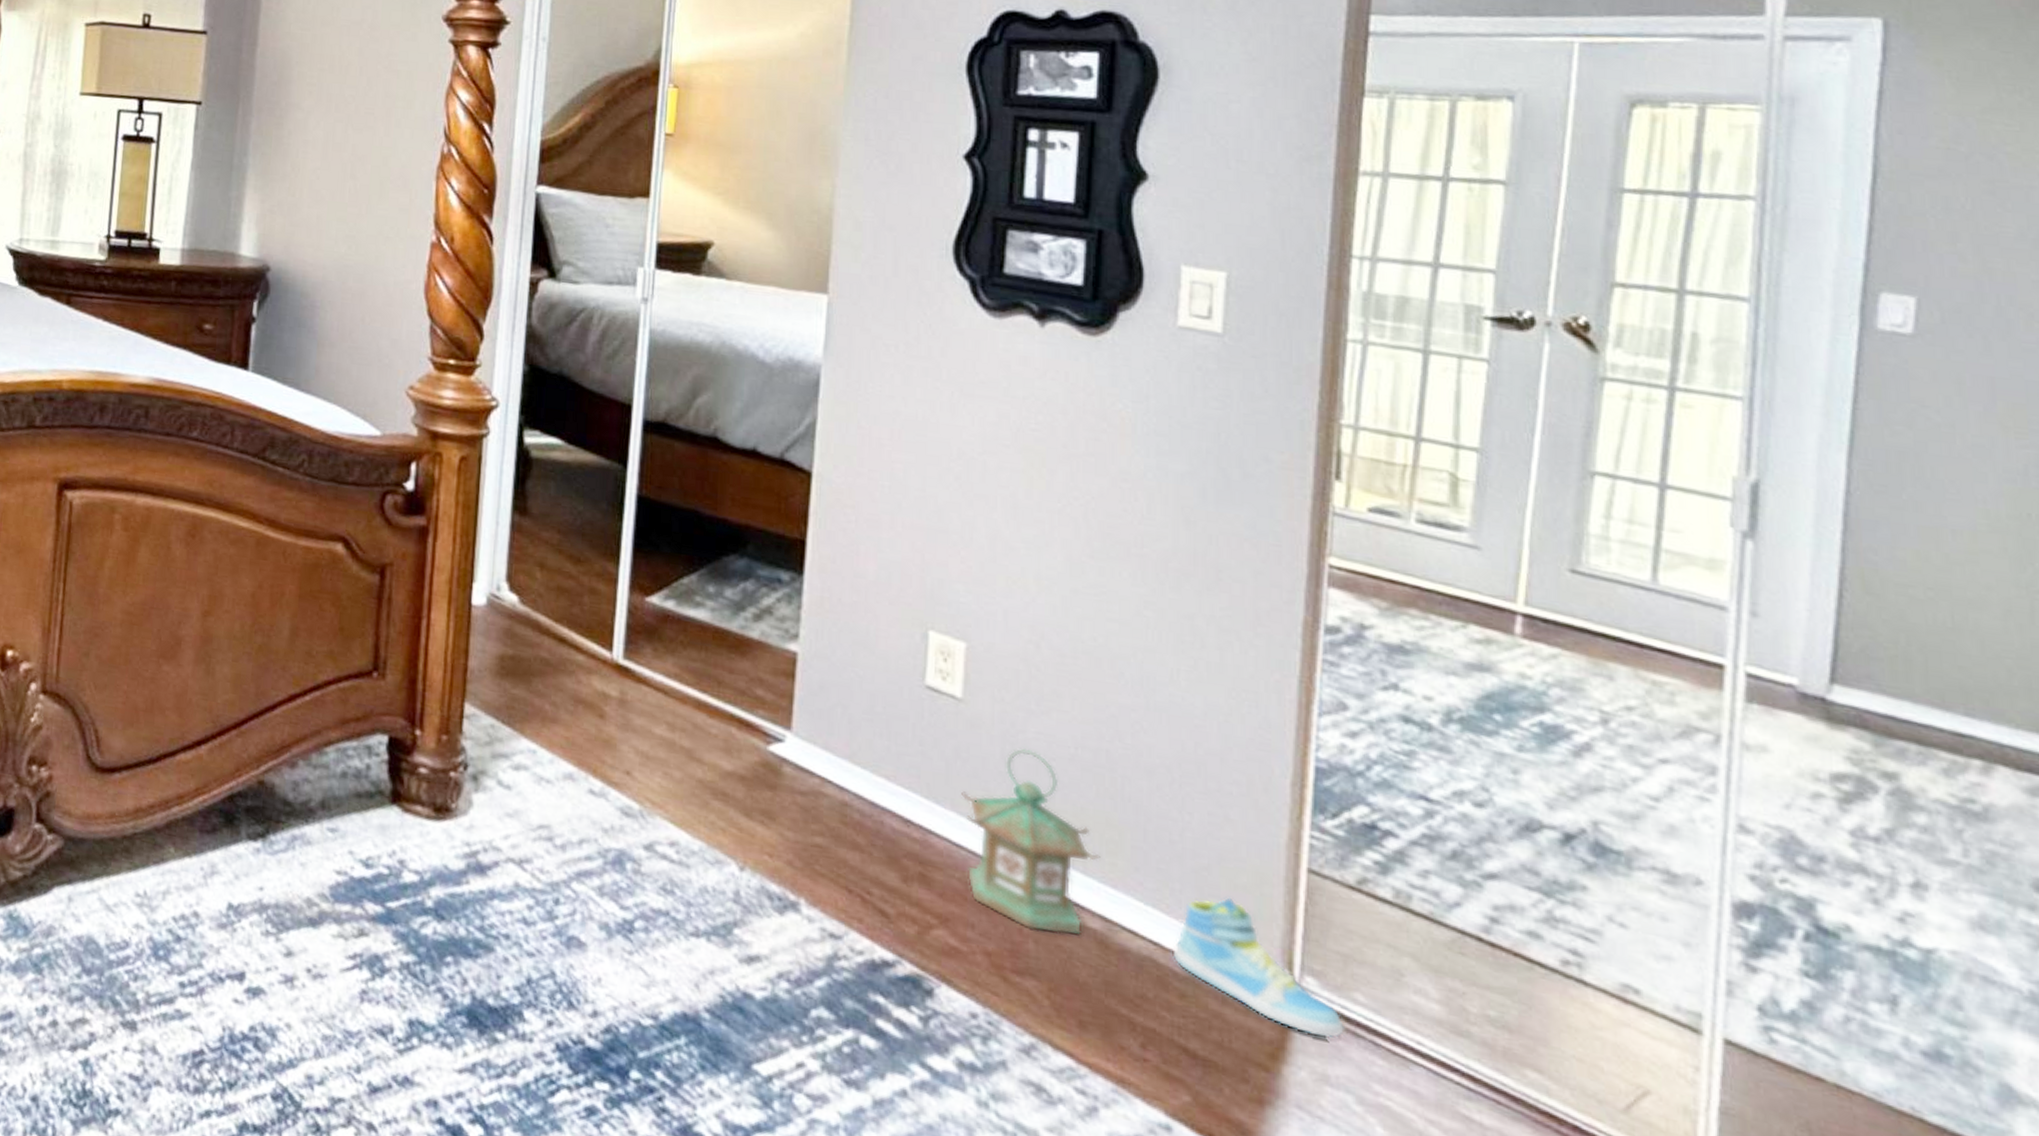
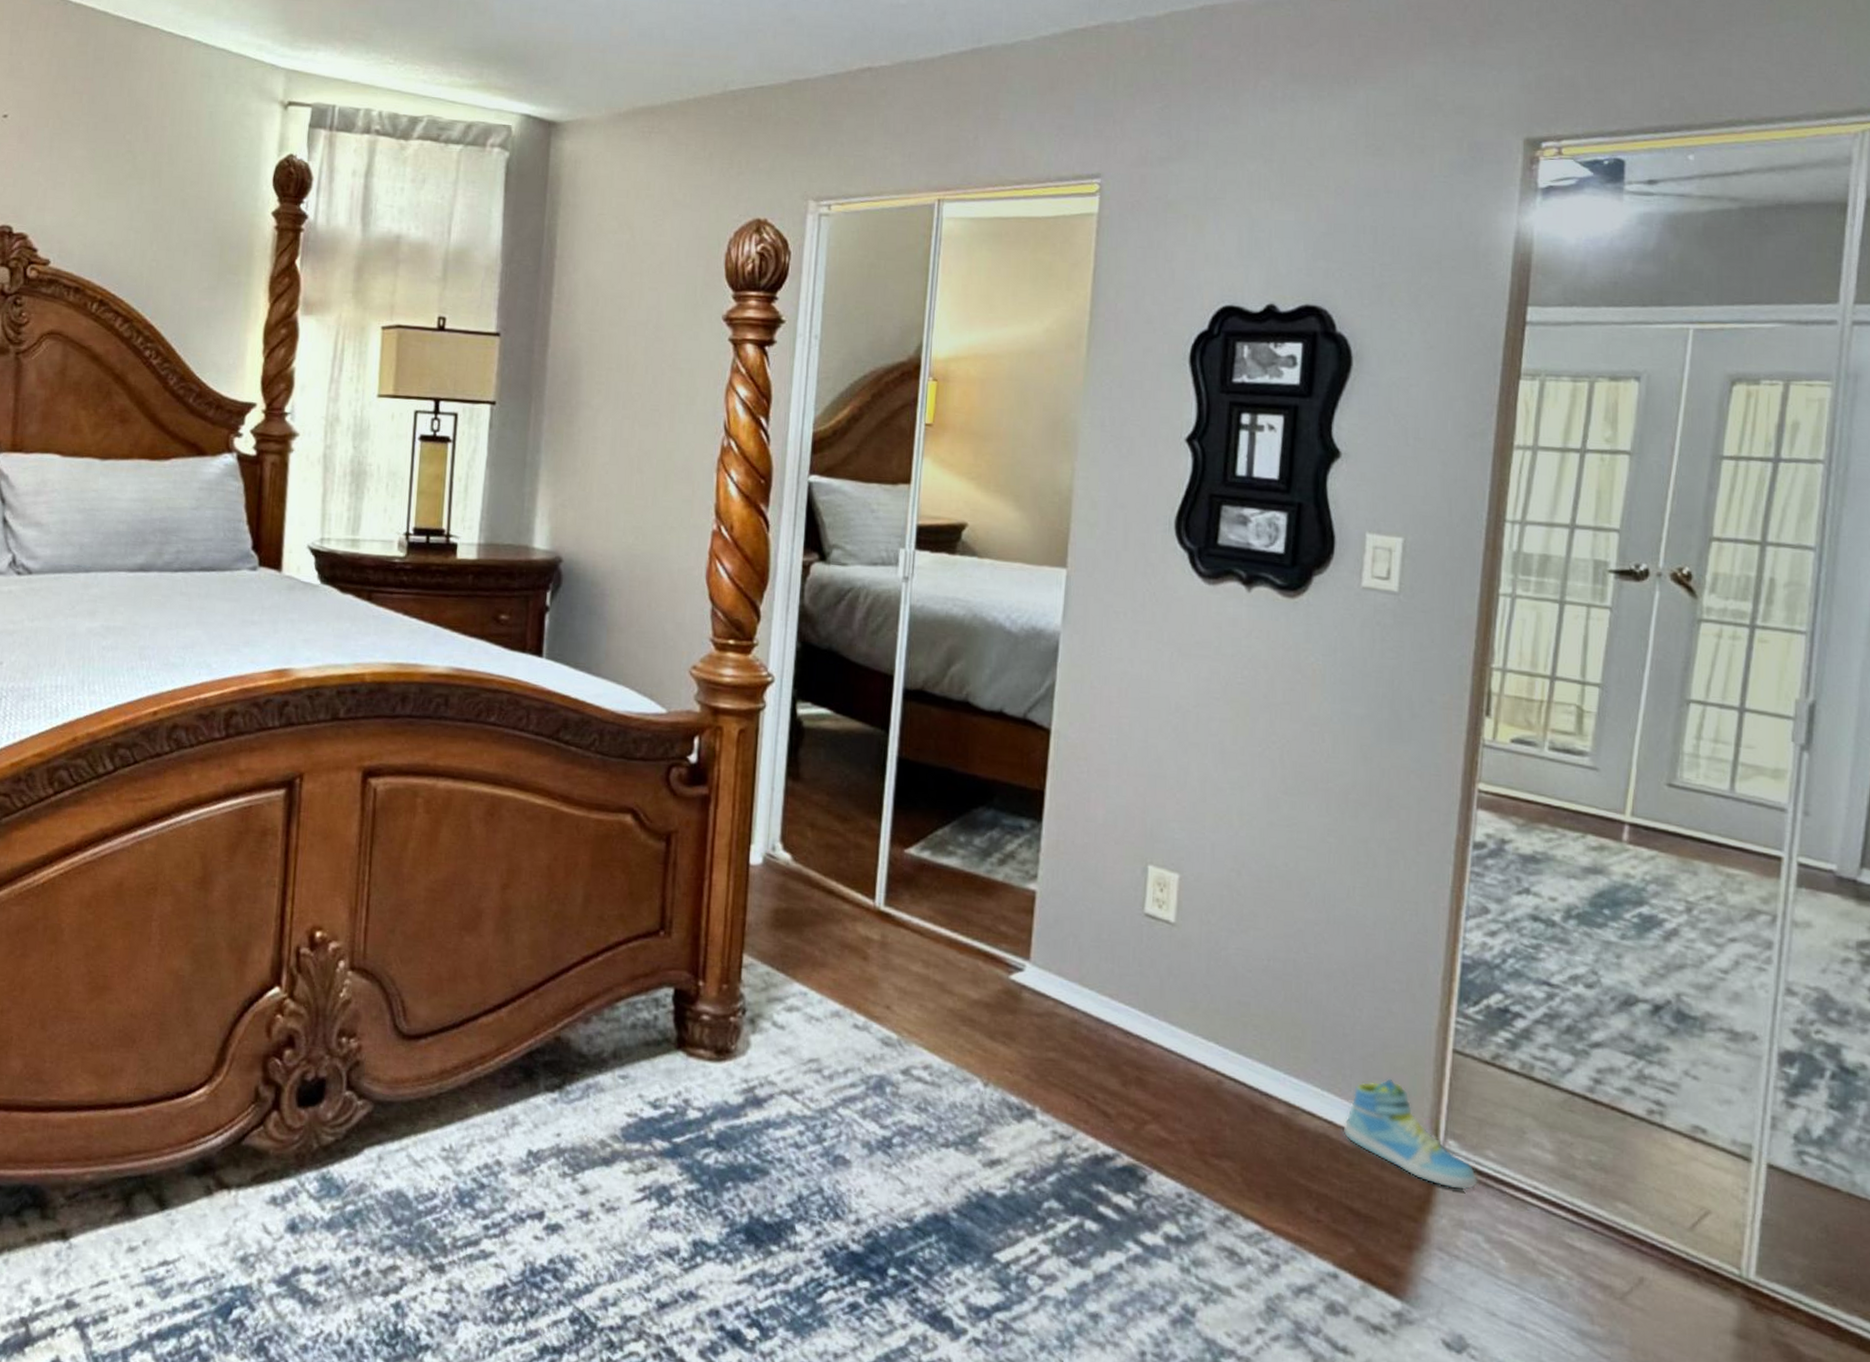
lantern: present [961,748,1101,935] -> none [1173,963,1287,1121]

